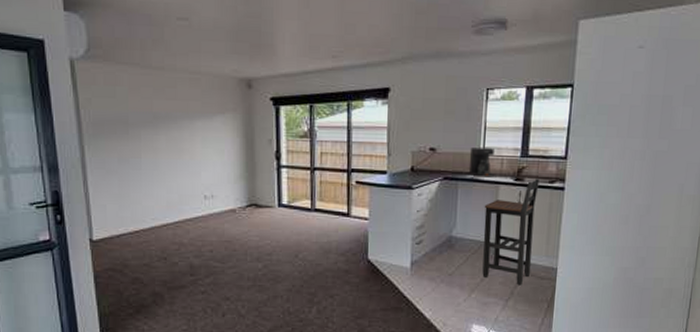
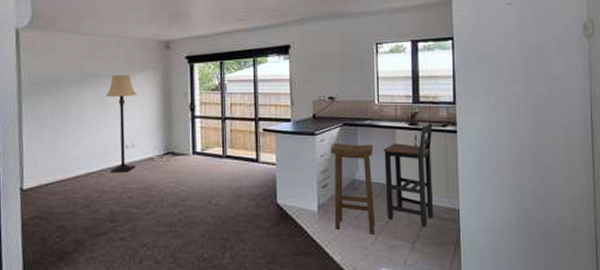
lamp: none [179,116,216,225] -> present [105,74,138,173]
bar stool: none [427,198,473,292] -> present [331,143,376,235]
coffee maker: present [468,146,495,178] -> none [365,95,391,123]

